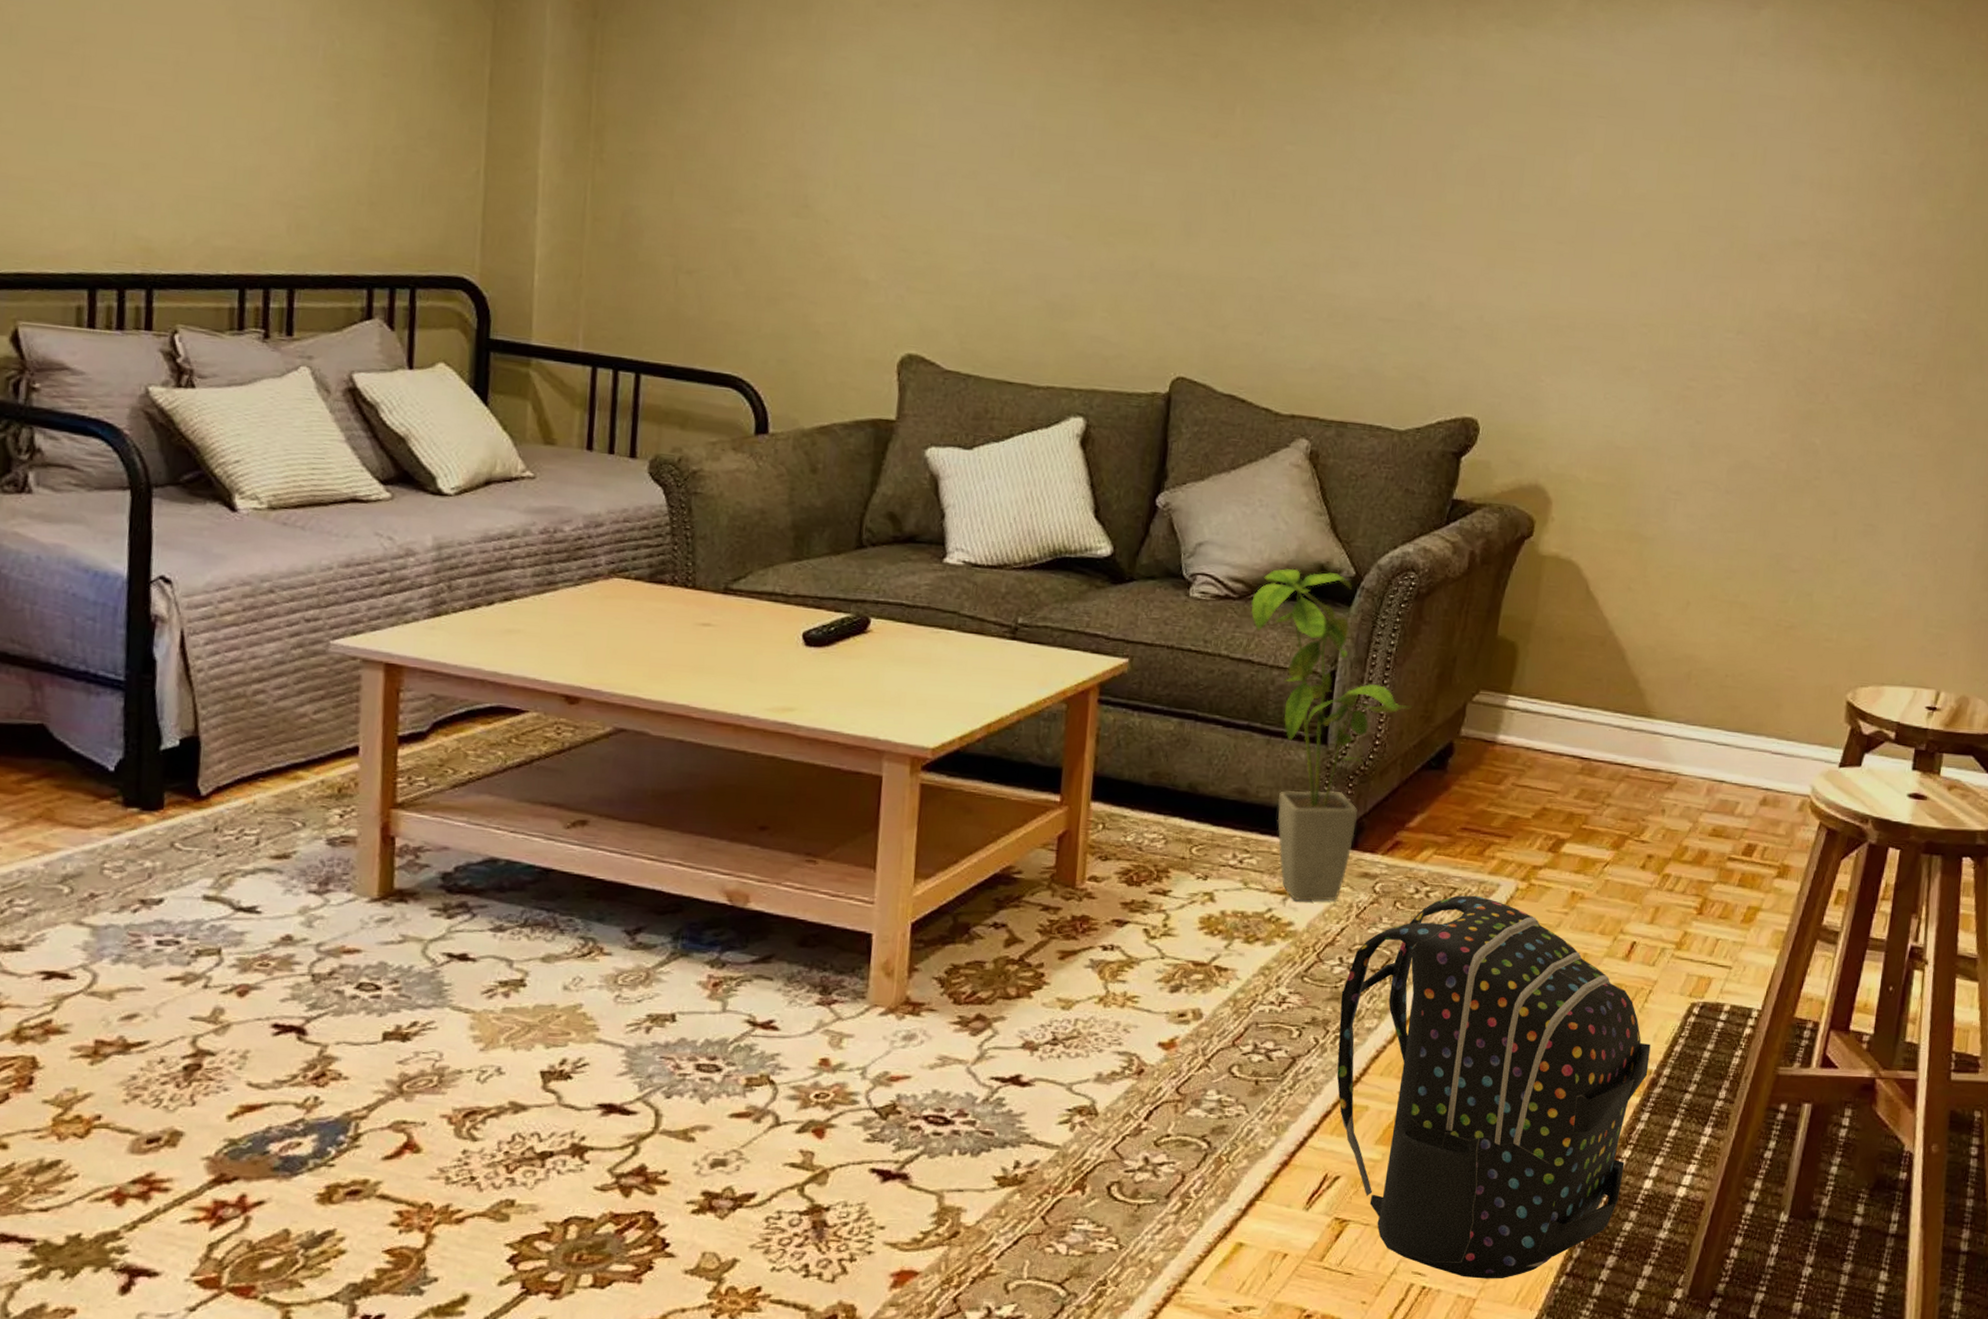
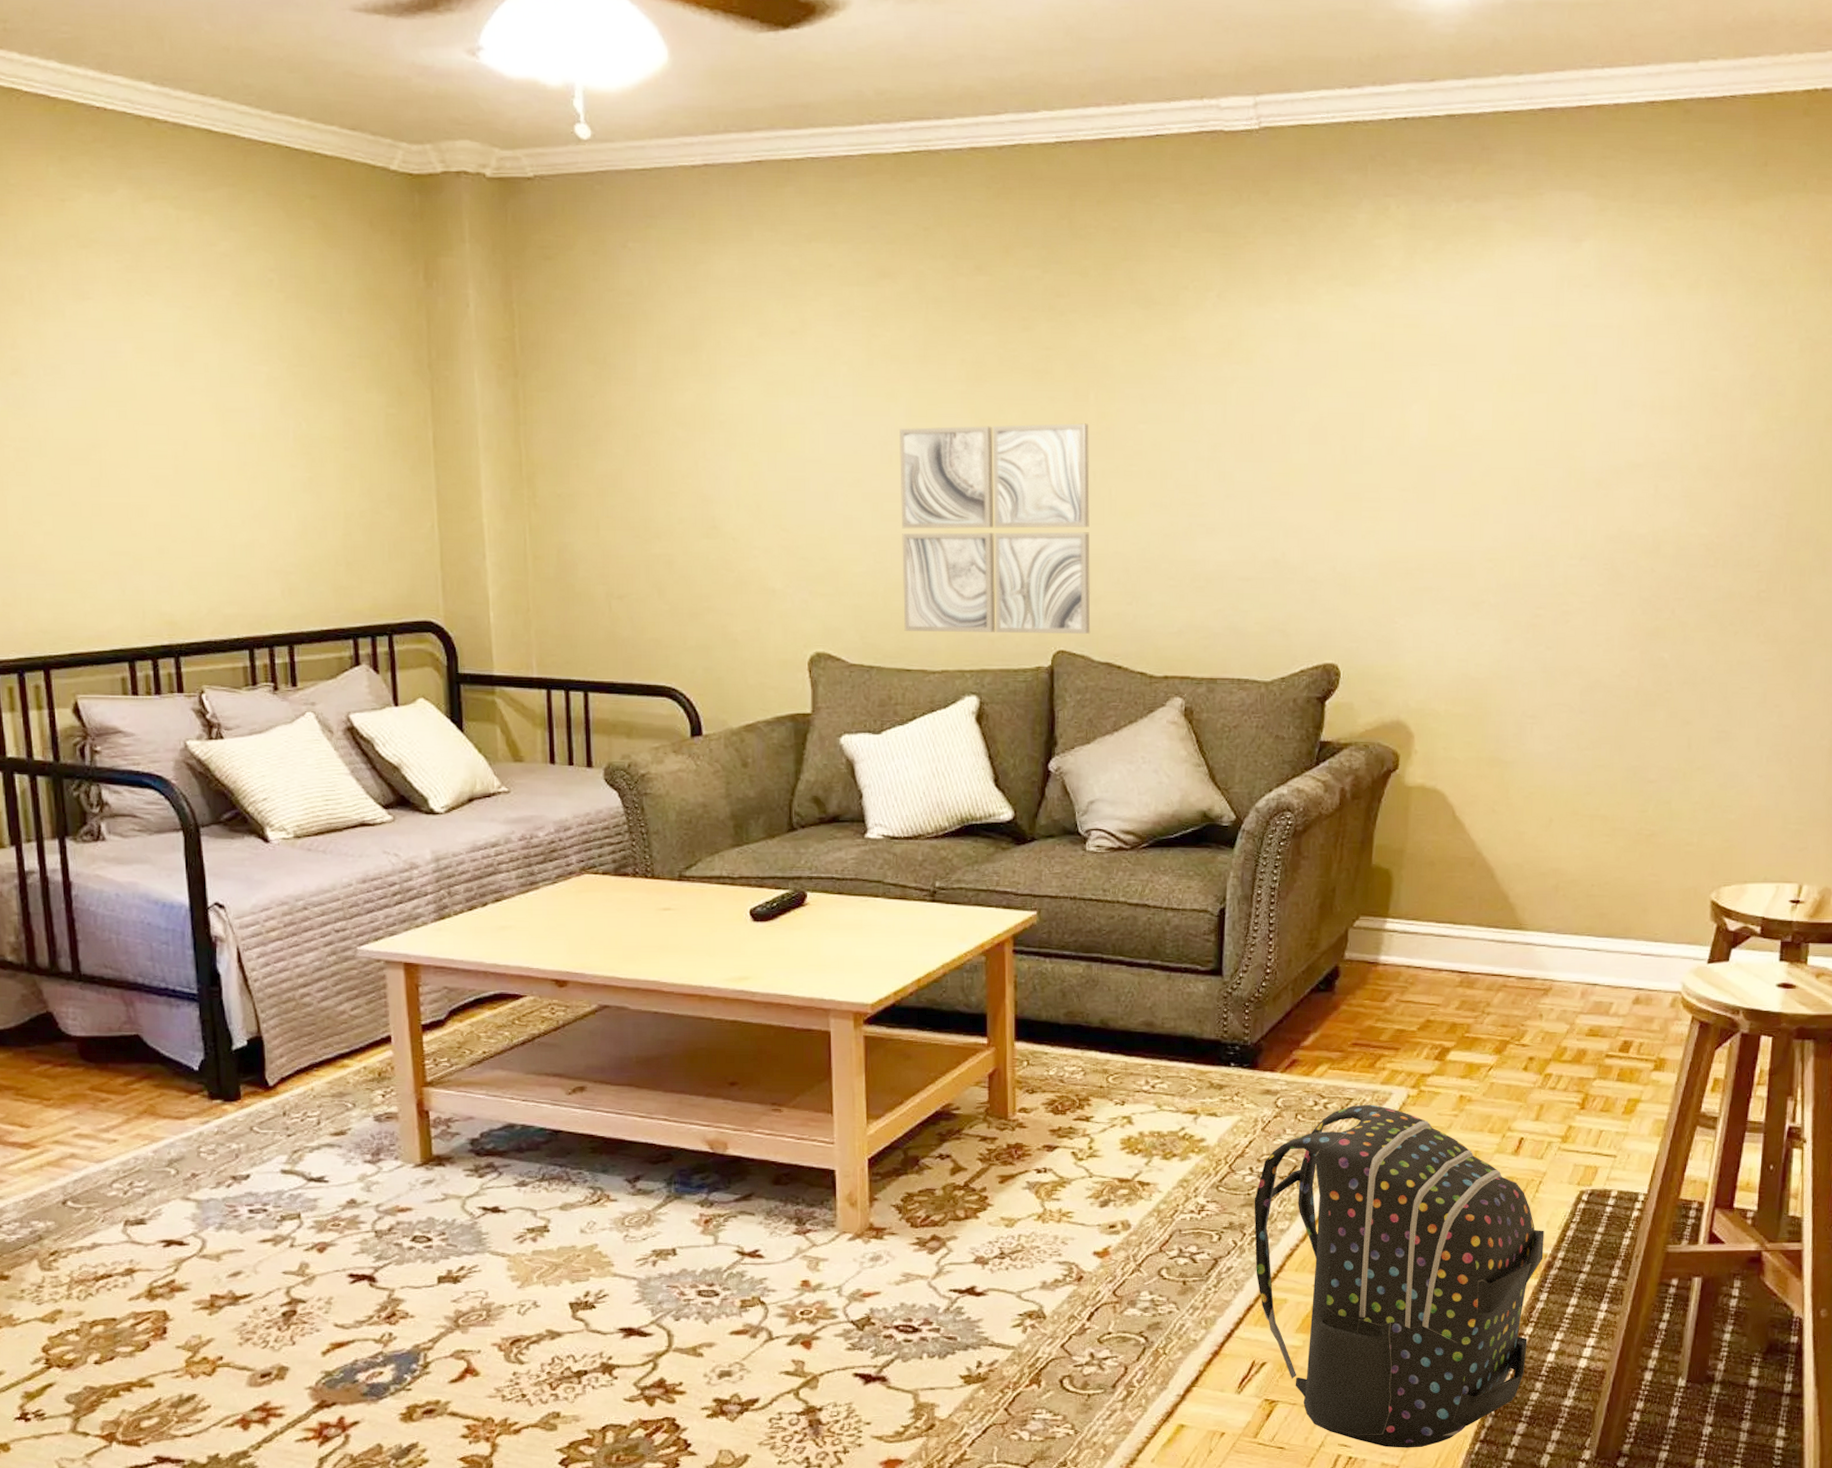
wall art: none [1009,121,1233,362] -> present [900,423,1091,634]
house plant: present [1250,568,1412,901] -> none [1143,817,1297,1118]

